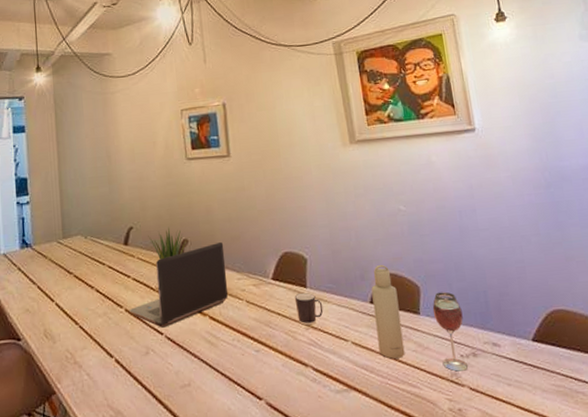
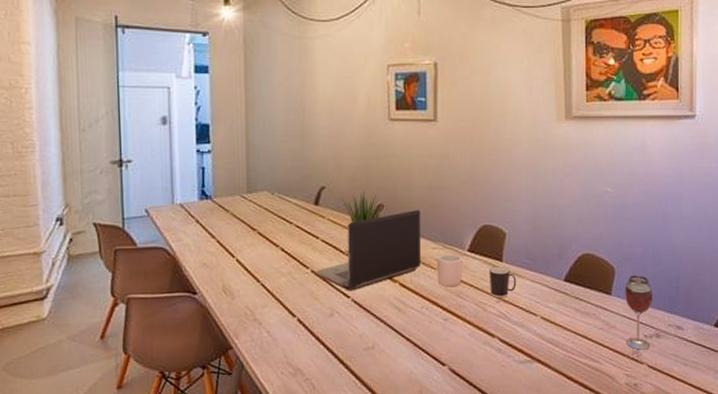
mug: none [243,282,269,318] -> present [437,253,463,287]
bottle: present [371,264,405,359] -> none [567,244,592,335]

